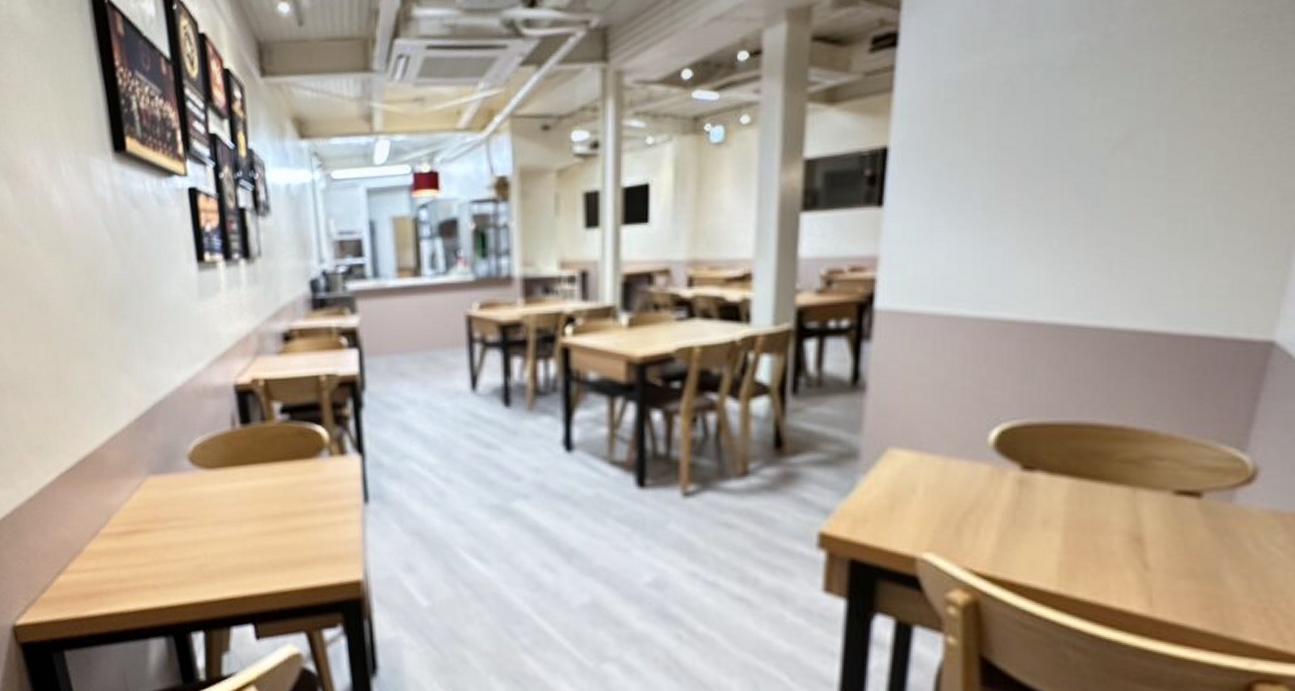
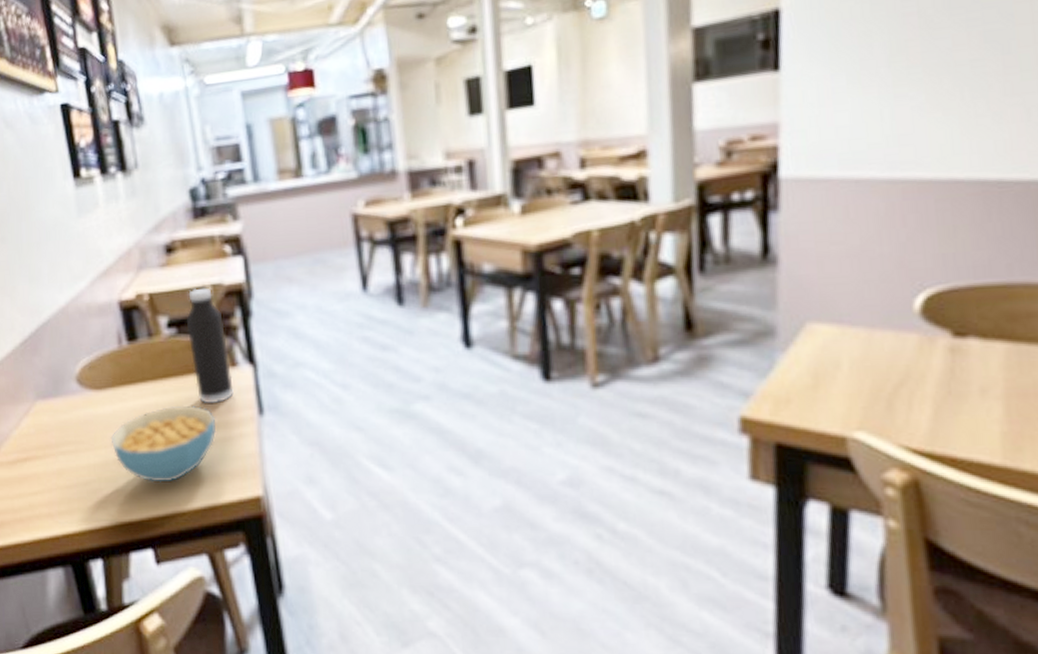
cereal bowl: none [219,489,322,562] -> present [110,405,217,483]
water bottle: none [299,377,341,489] -> present [186,287,234,403]

